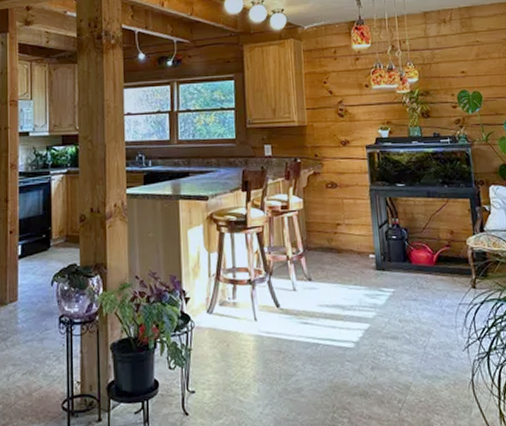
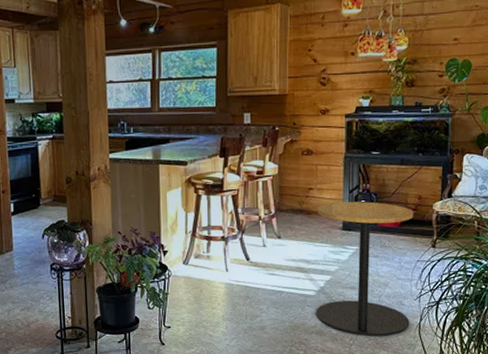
side table: none [347,237,462,397] -> present [316,201,414,337]

